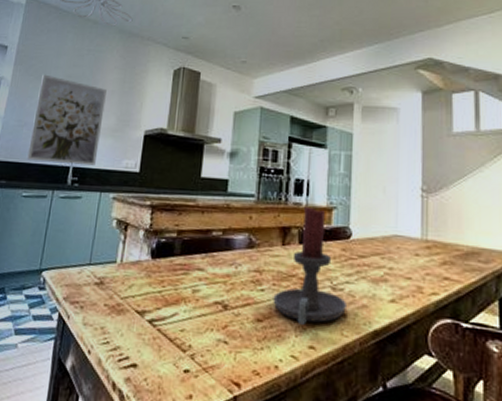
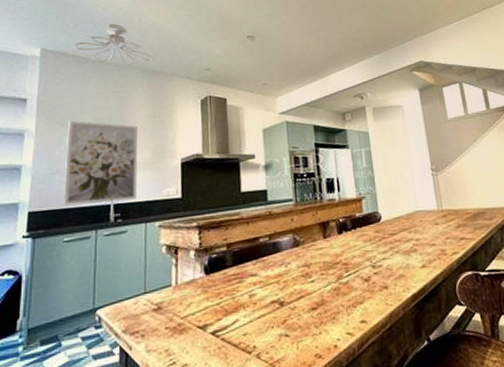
candle holder: present [273,206,346,325] -> none [323,200,387,304]

